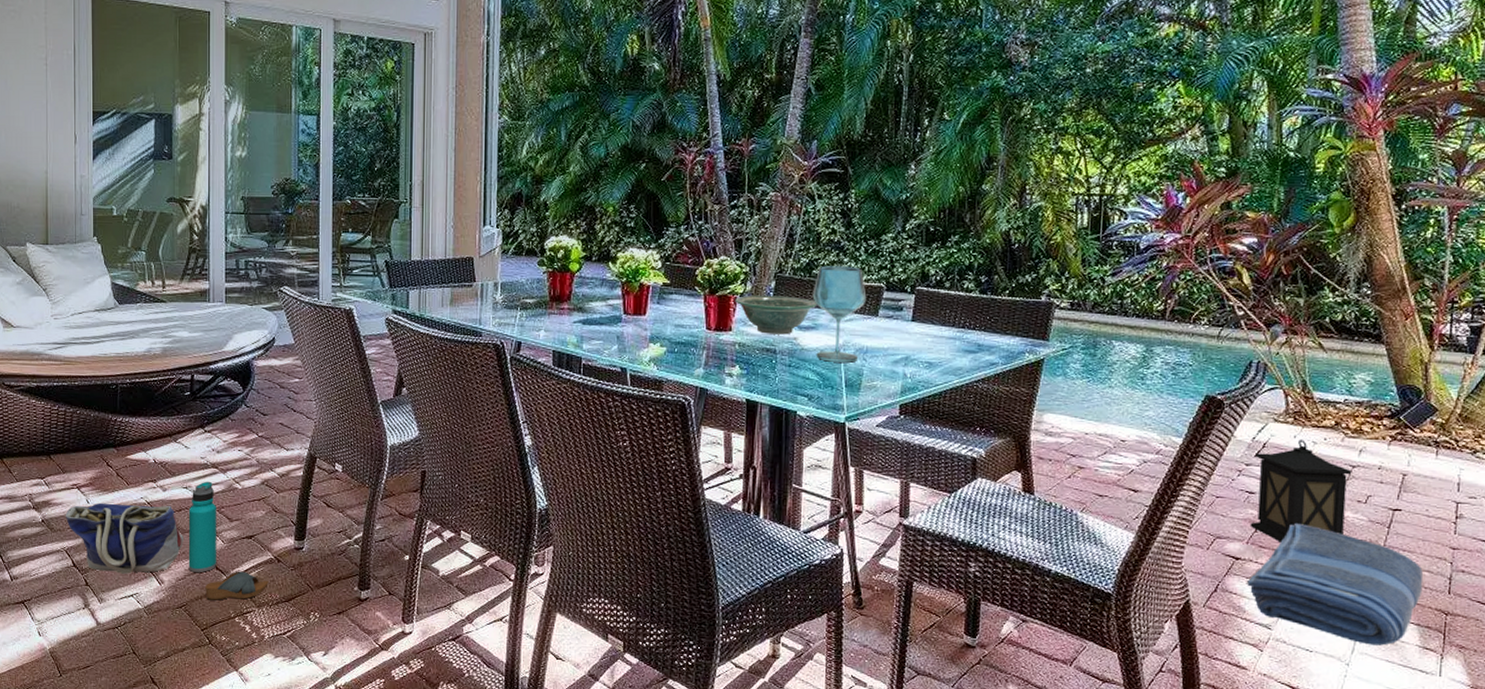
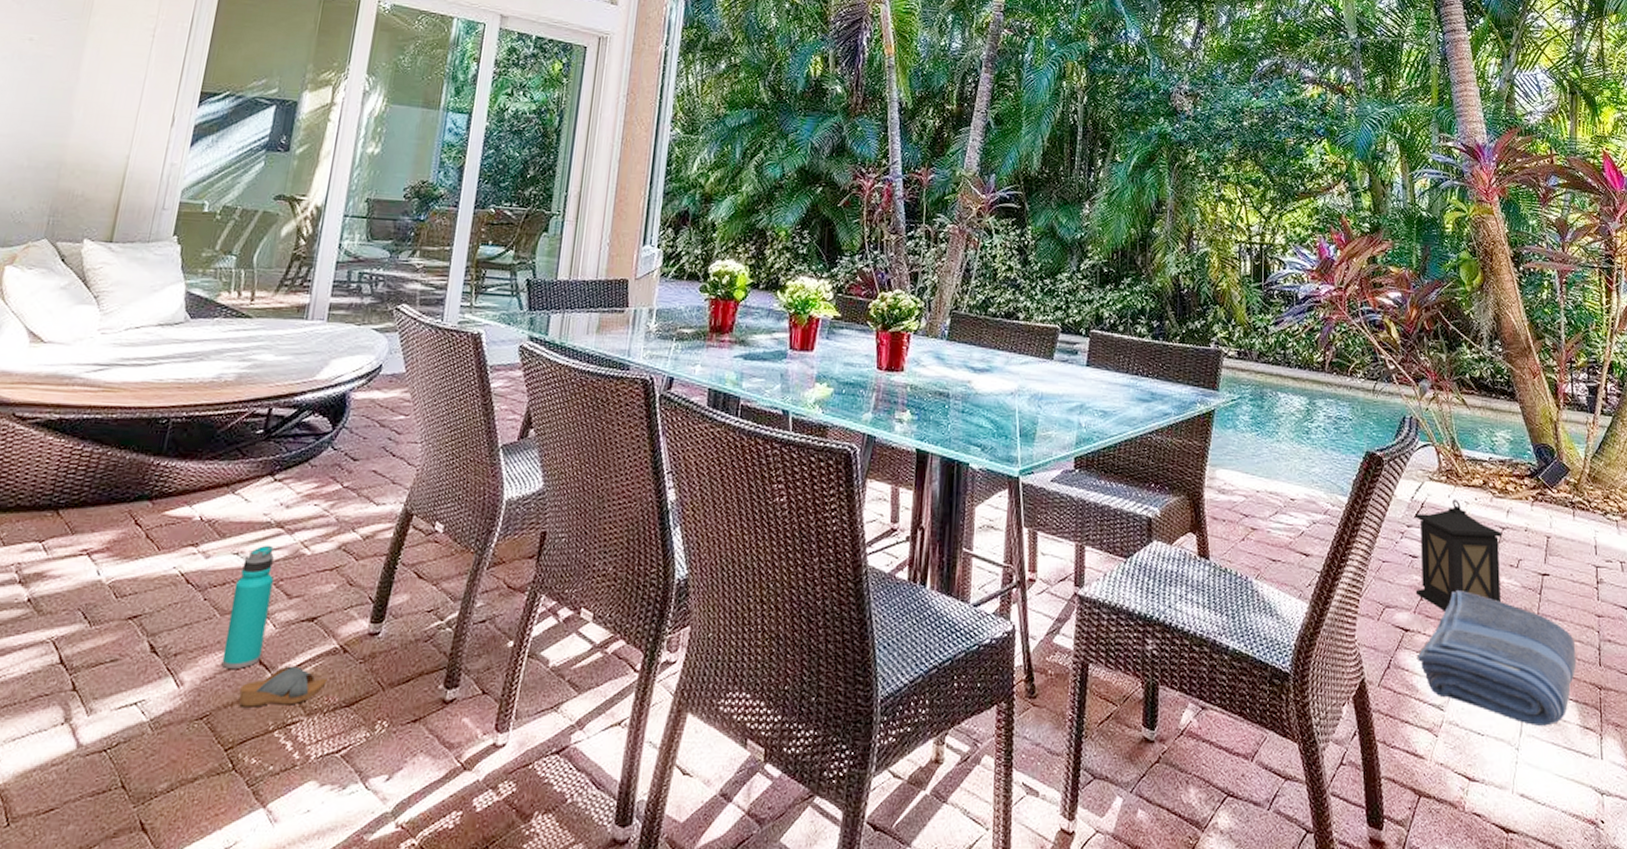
tote bag: present [65,502,183,574] -> none [62,574,222,673]
bowl: present [735,295,818,335] -> none [908,332,993,377]
wine glass: present [812,266,867,363] -> none [988,304,1042,410]

